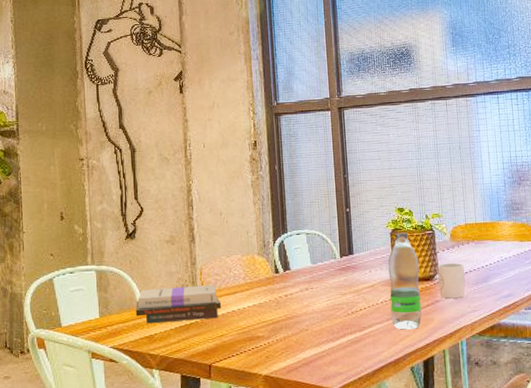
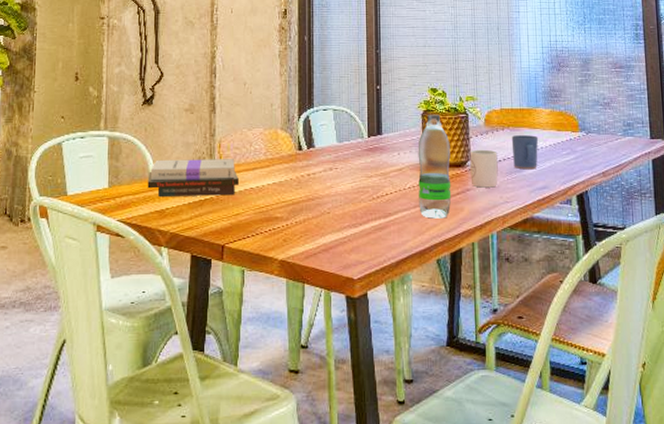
mug: none [476,247,503,279] -> present [511,135,539,169]

